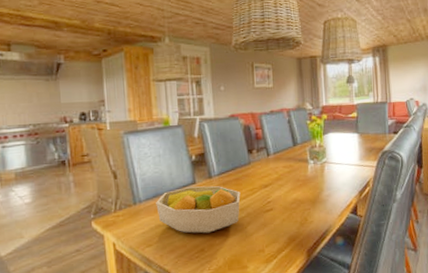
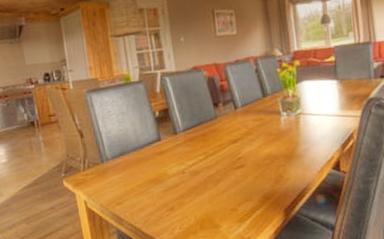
fruit bowl: present [156,186,241,234] -> none [122,142,209,192]

